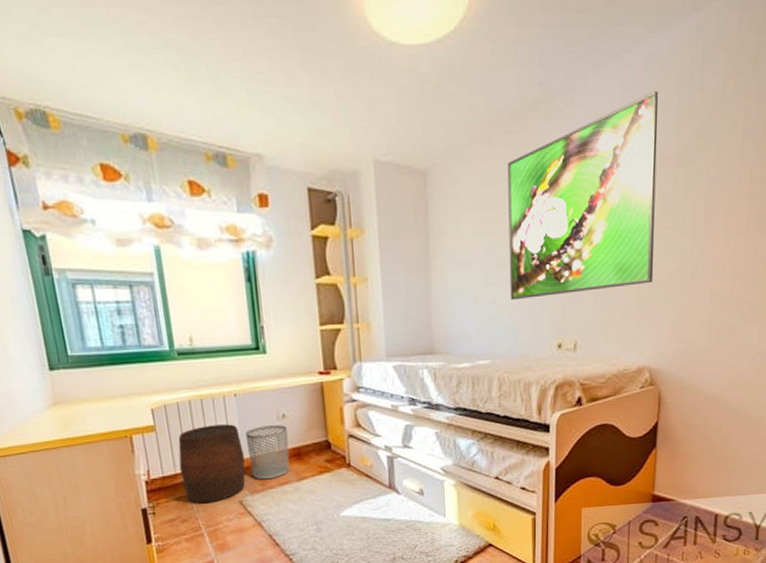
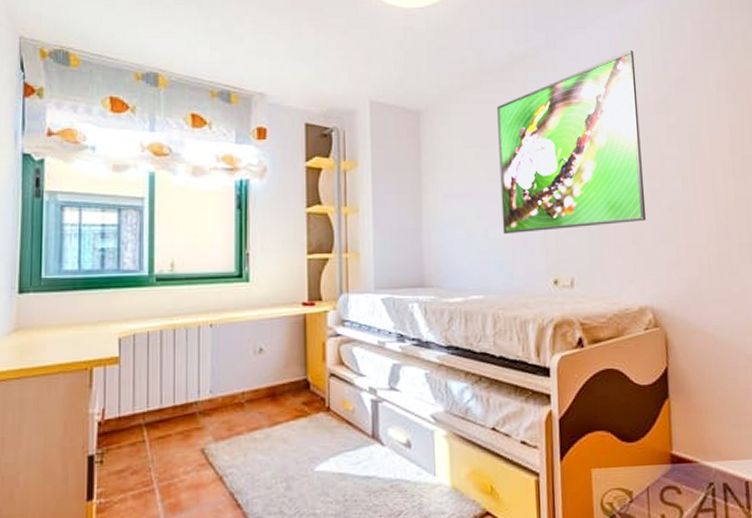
stool: present [178,424,246,504] -> none [139,358,212,452]
waste bin: present [245,425,290,480] -> none [217,360,263,424]

